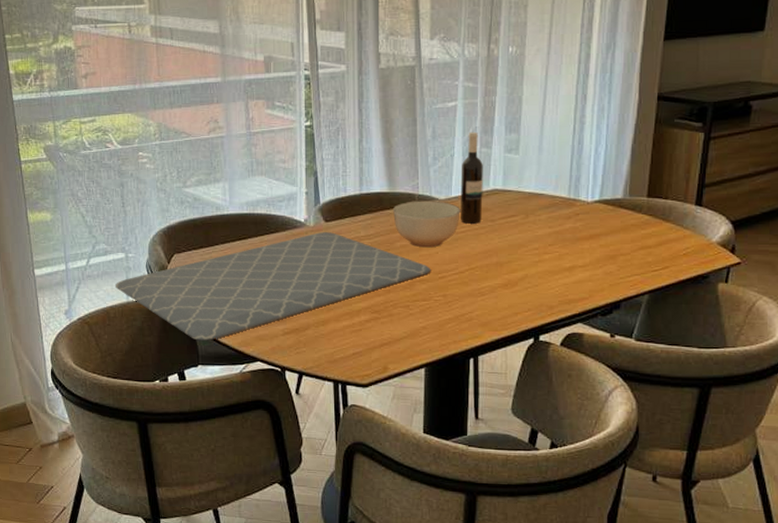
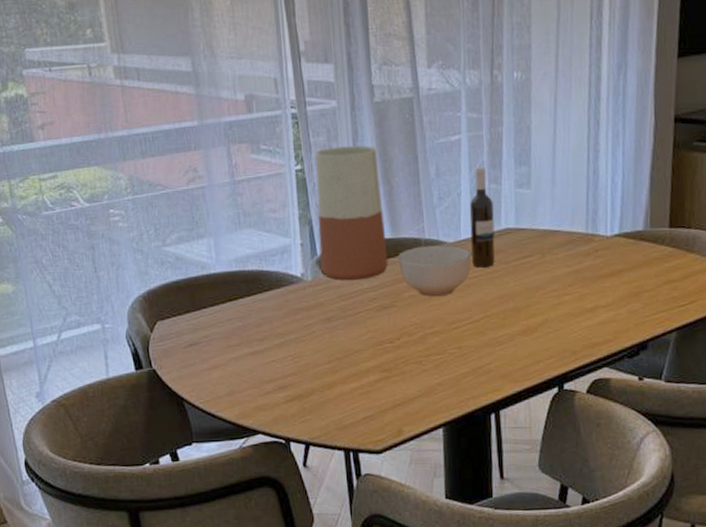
placemat: present [116,232,431,341] -> none [92,286,444,416]
vase: none [322,107,384,227] -> present [315,145,388,280]

